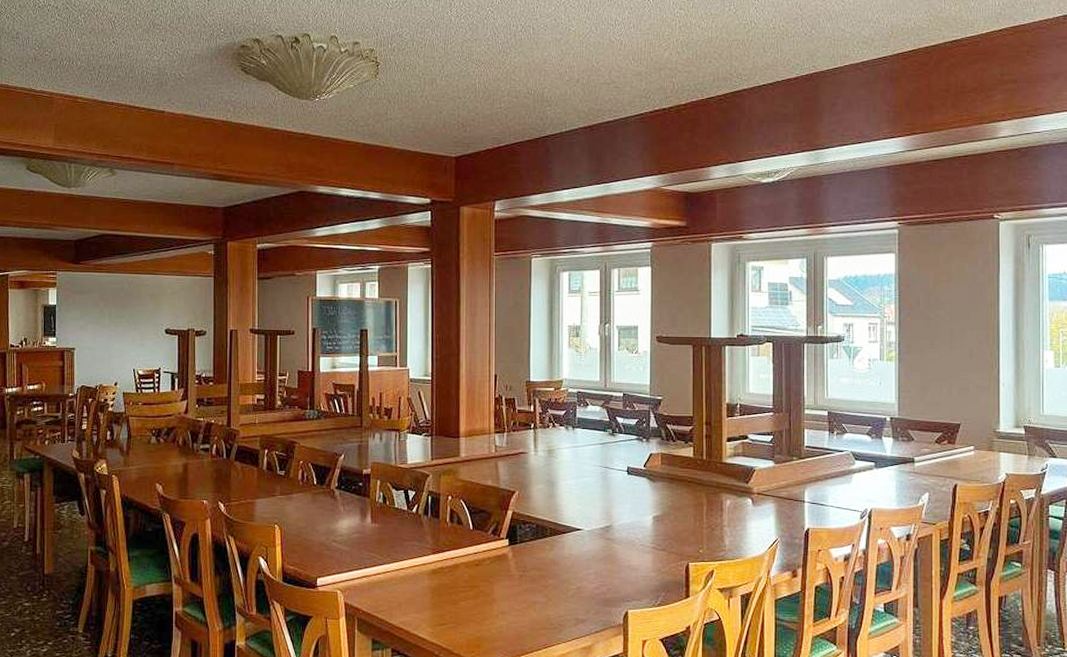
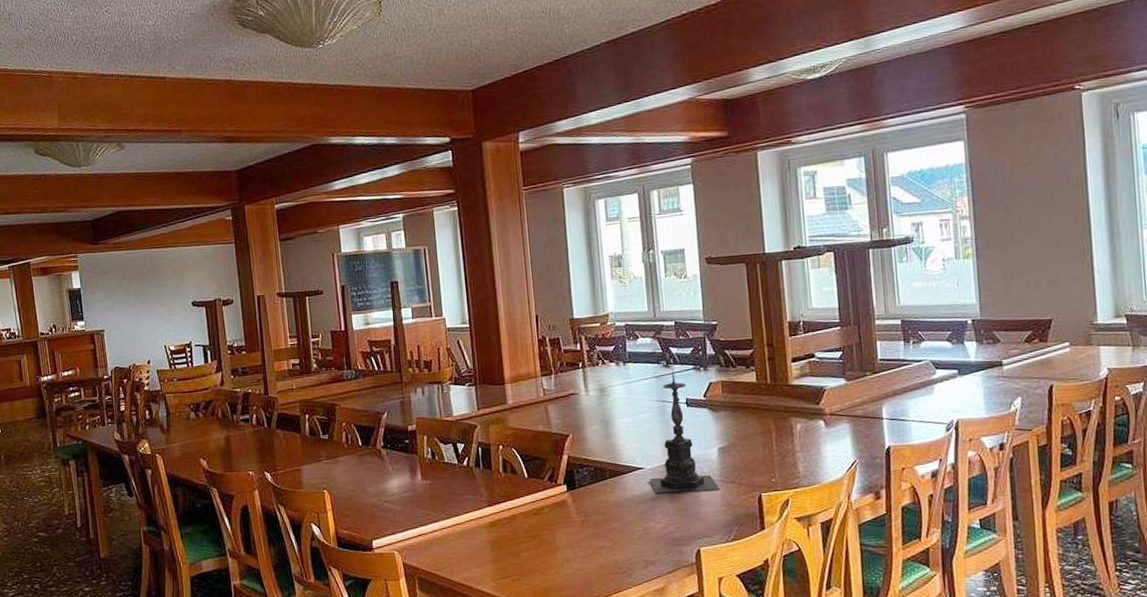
candle holder: none [587,437,652,556] -> present [649,368,721,493]

